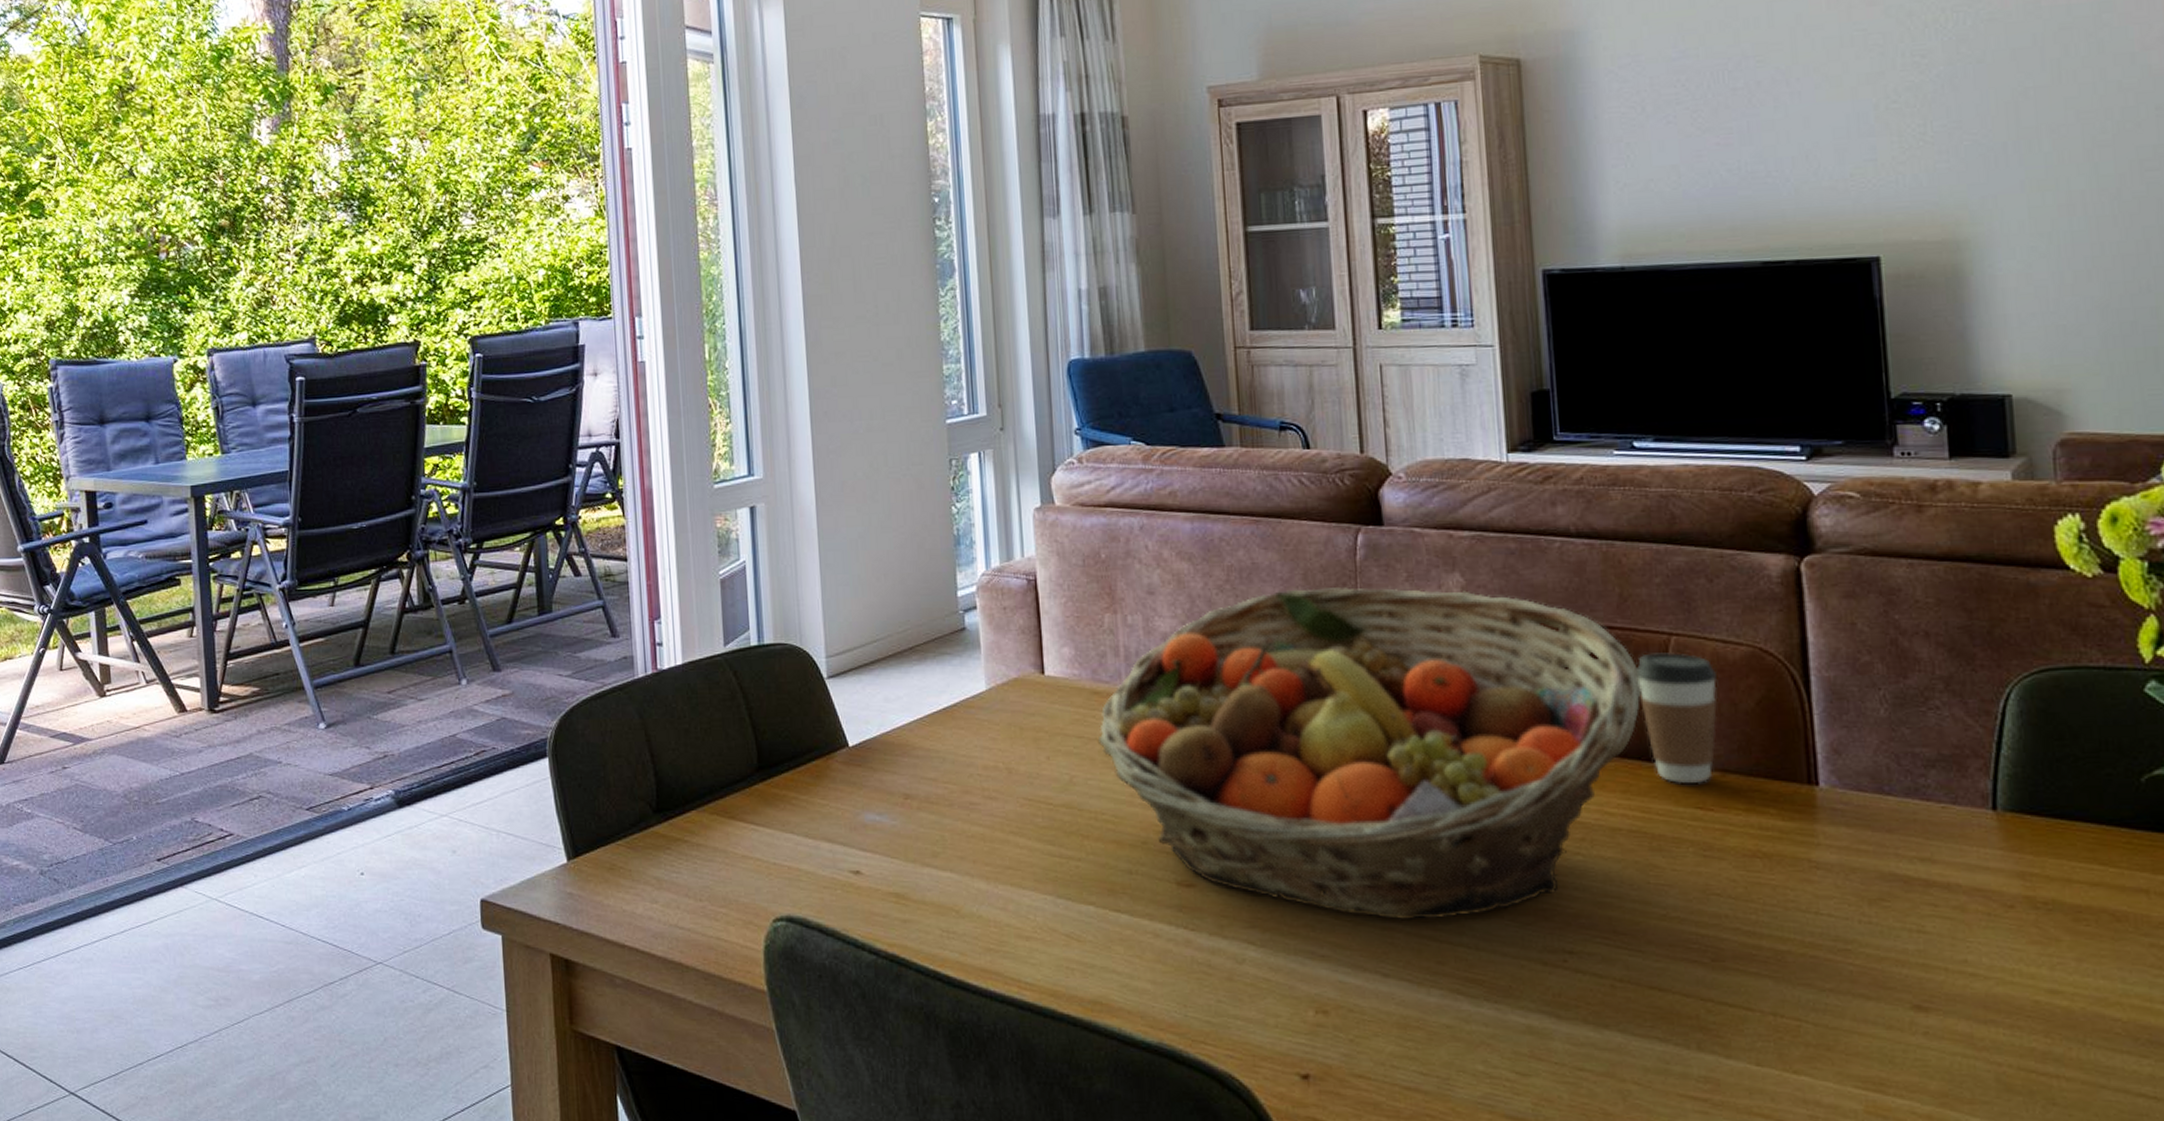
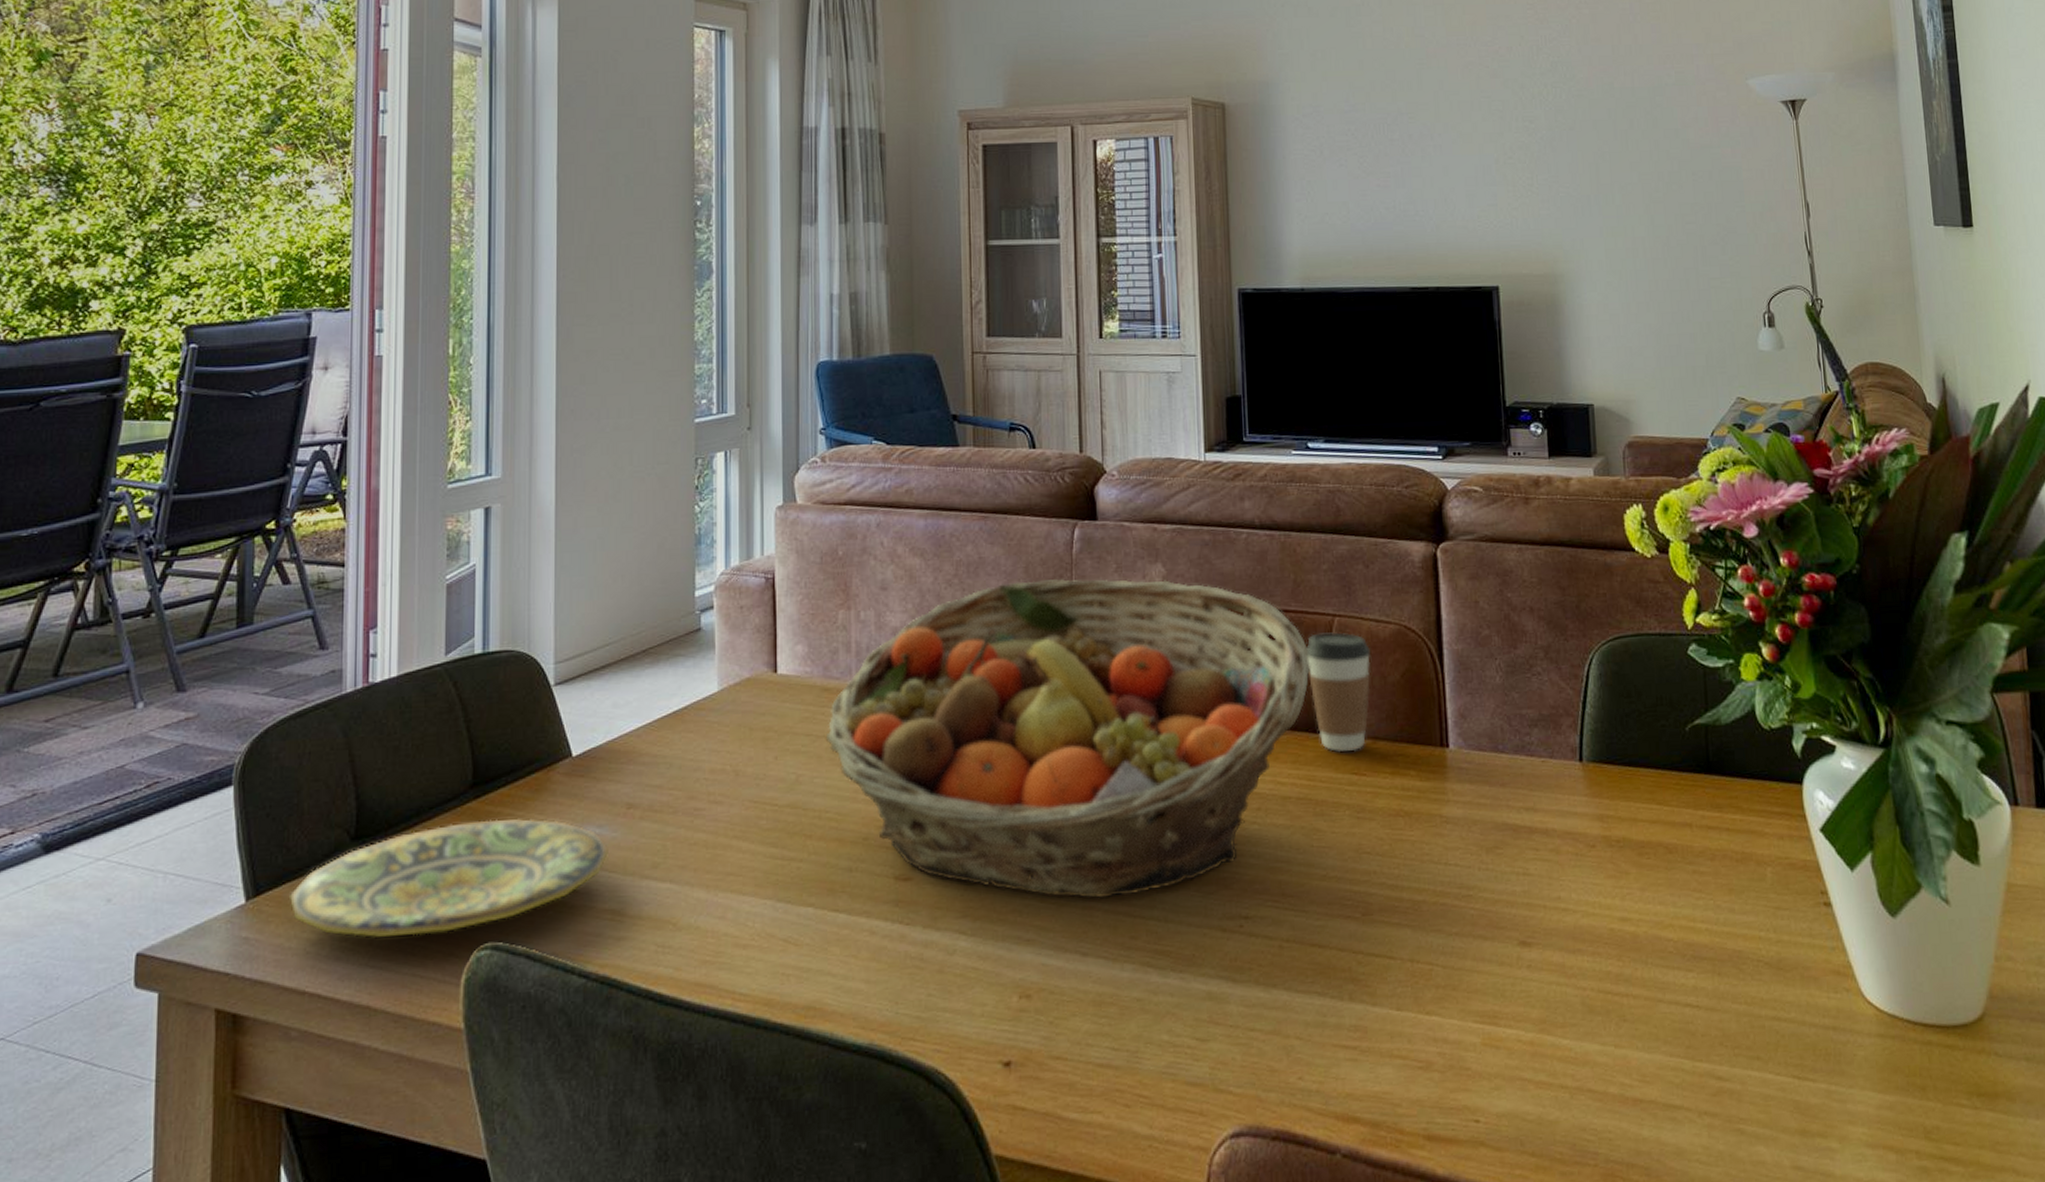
plate: none [604,801,891,903] -> present [290,818,610,937]

